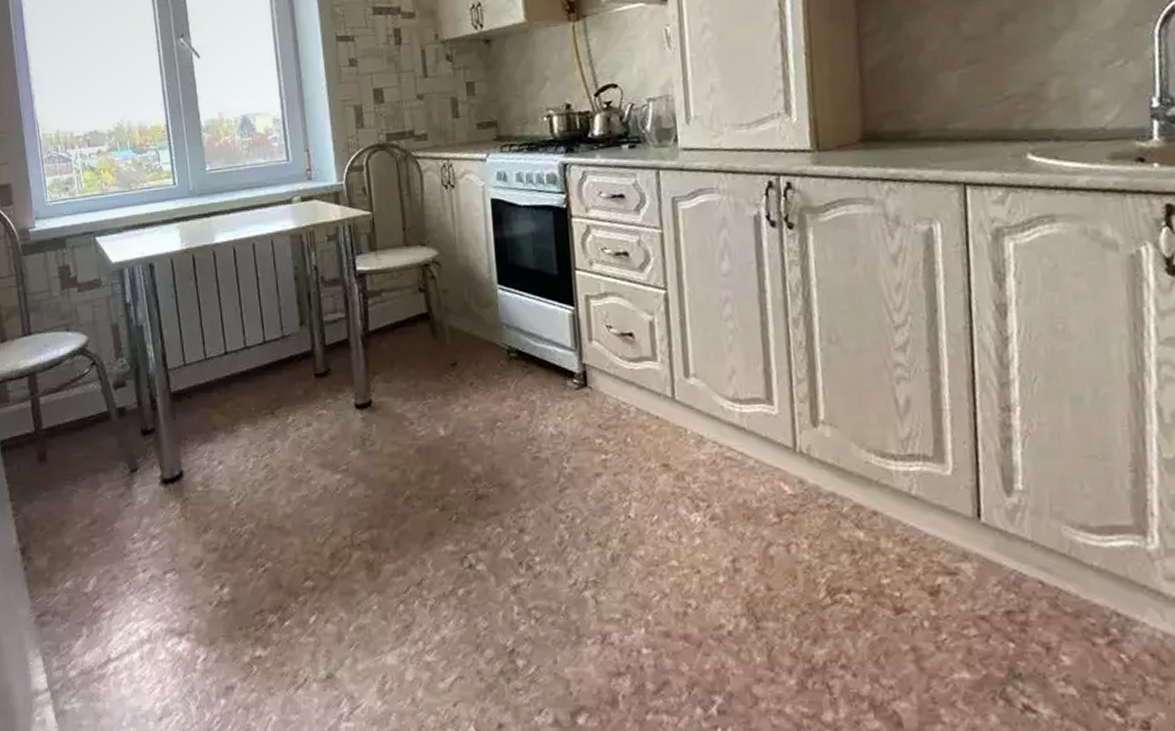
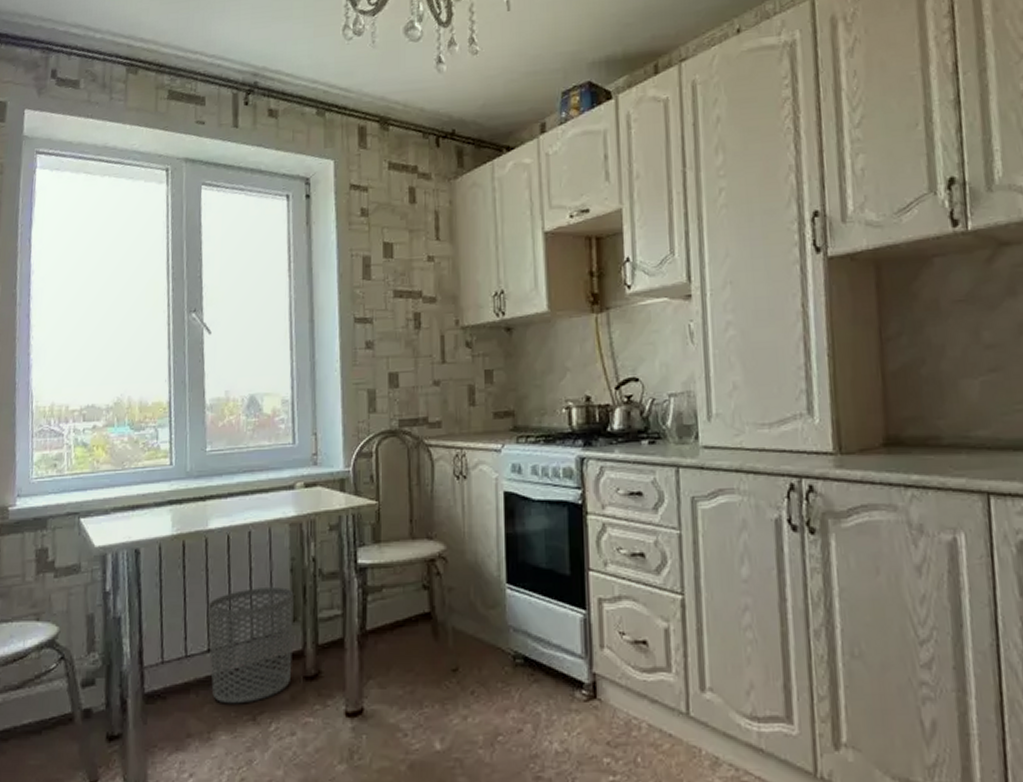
waste bin: none [220,294,304,400] -> present [207,587,294,704]

